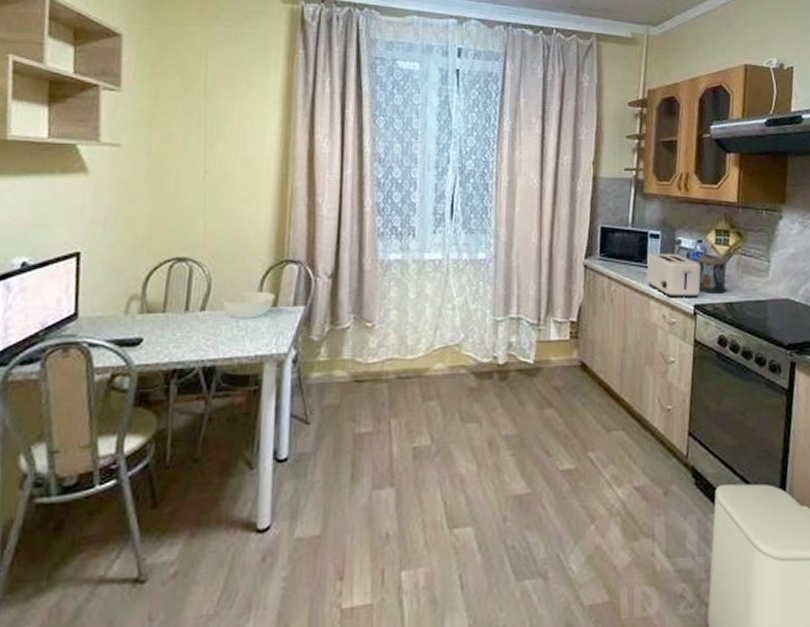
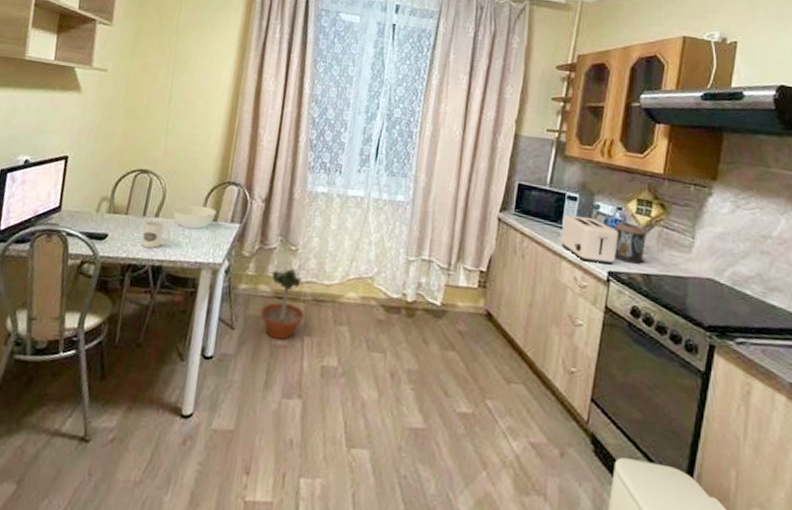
mug: none [186,315,222,348] -> present [141,220,171,249]
potted tree: none [338,340,388,427] -> present [260,263,304,340]

